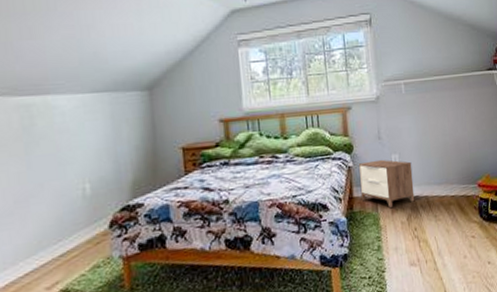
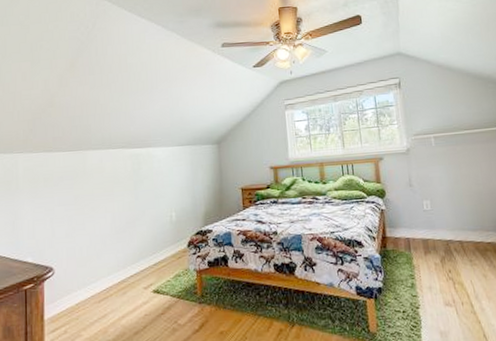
nightstand: present [358,159,415,208] -> none [390,204,448,249]

